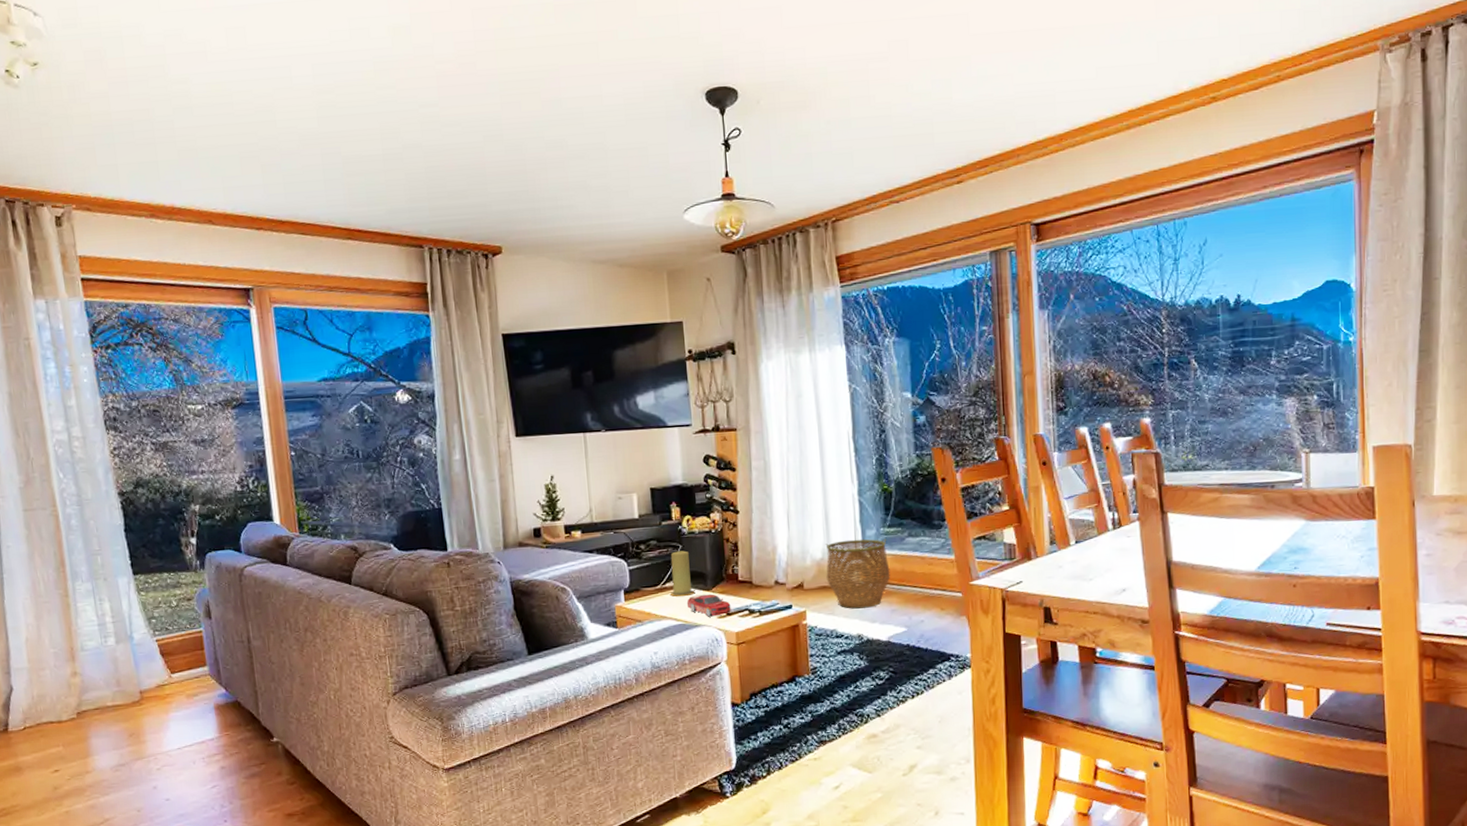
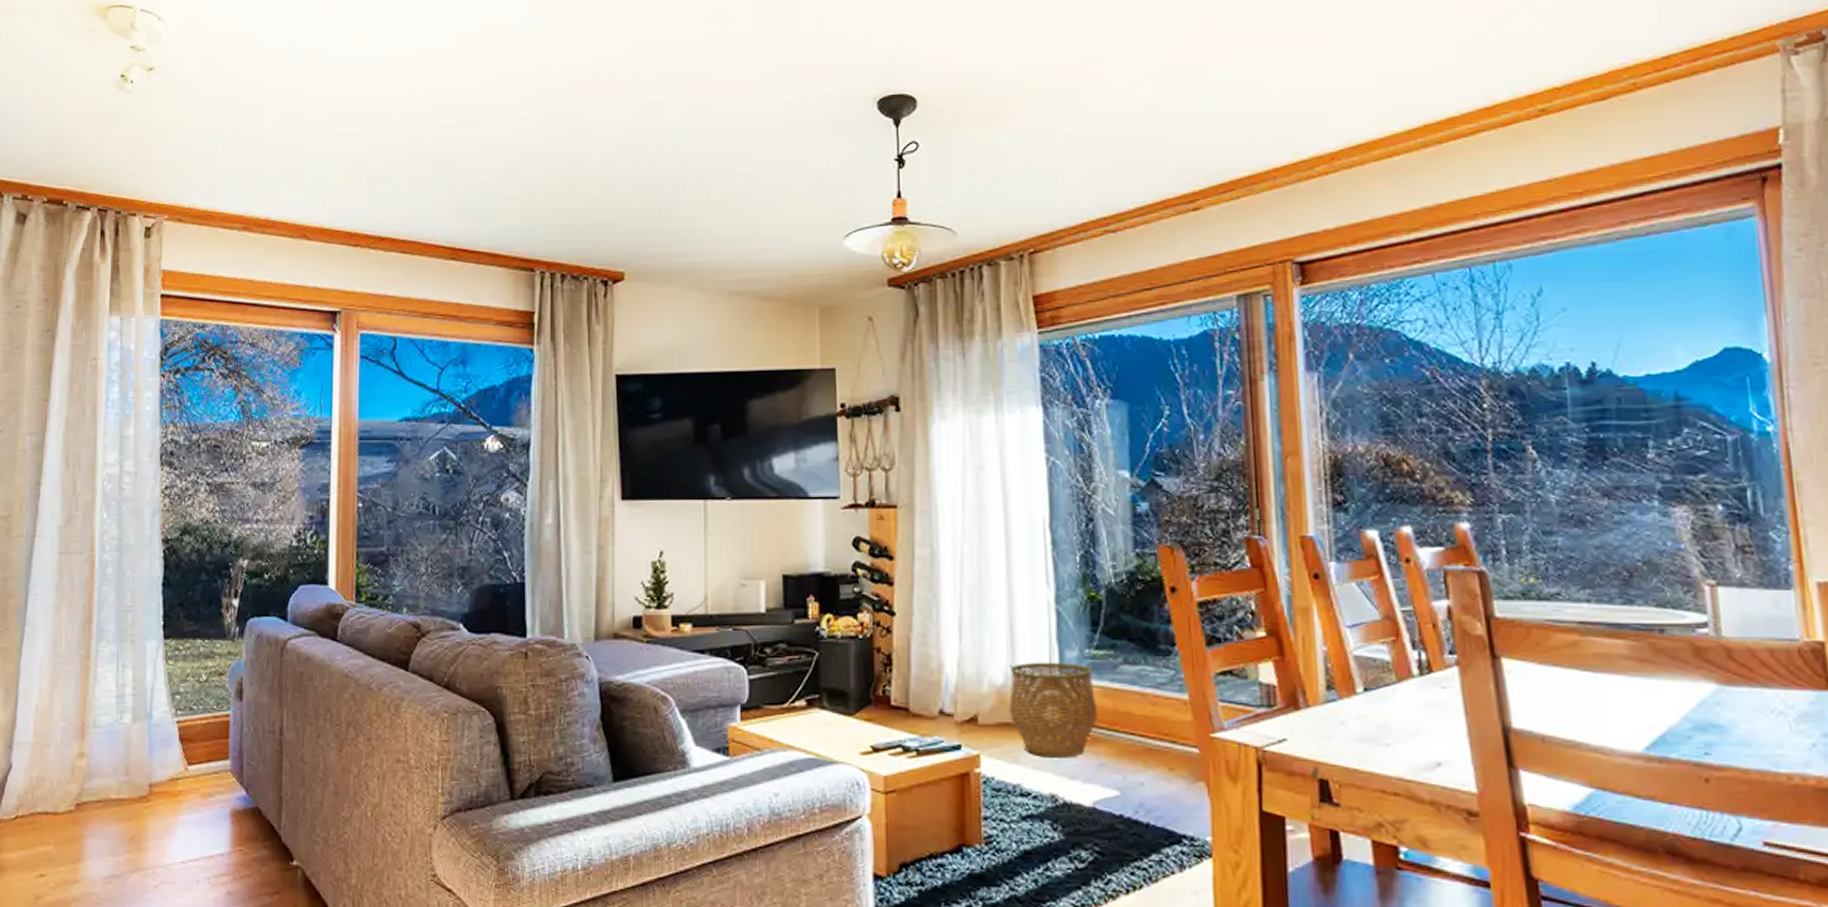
candle: present [669,550,694,597] -> none [799,659,831,720]
toy car: present [686,594,731,617] -> none [820,720,879,752]

